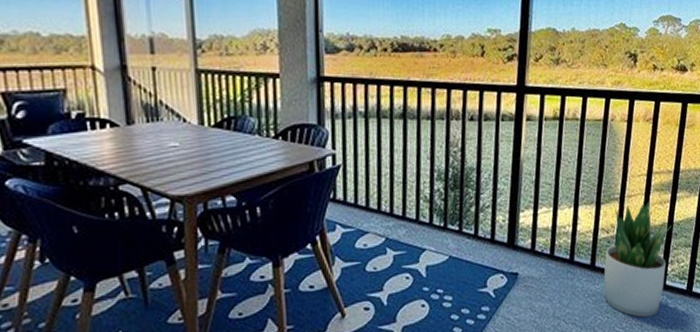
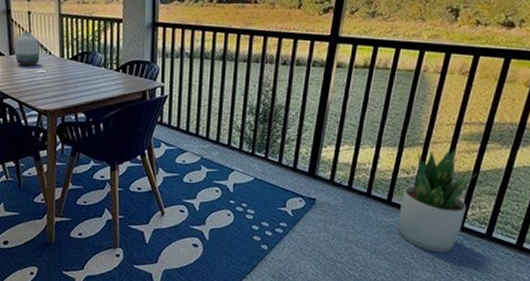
vase: none [133,93,171,139] -> present [14,31,40,66]

